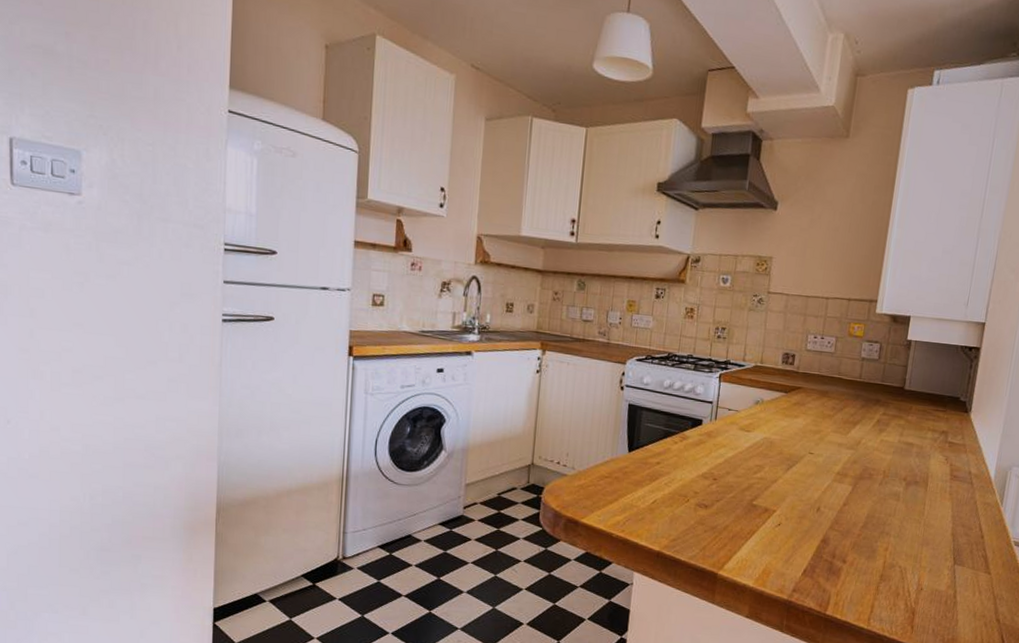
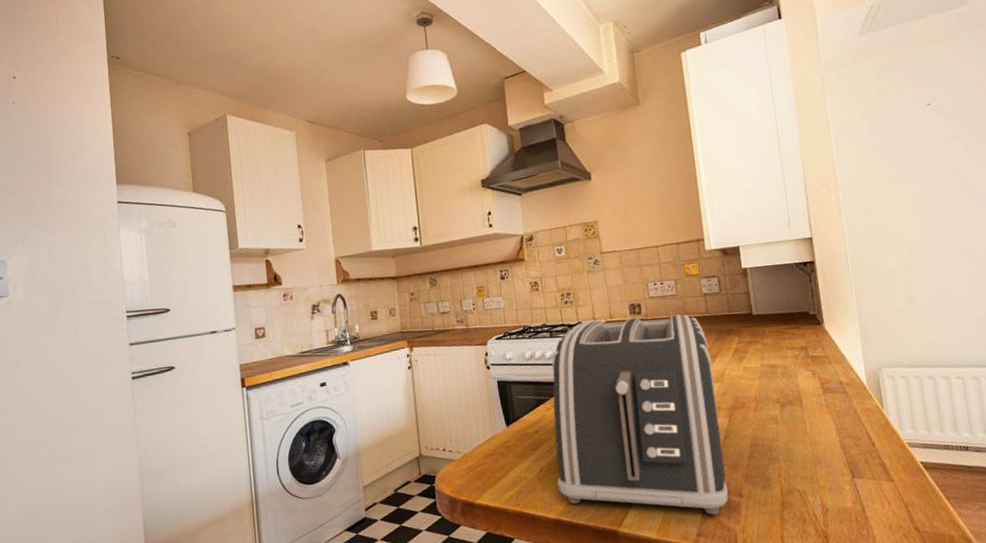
toaster: none [667,361,853,575] -> present [551,314,729,515]

